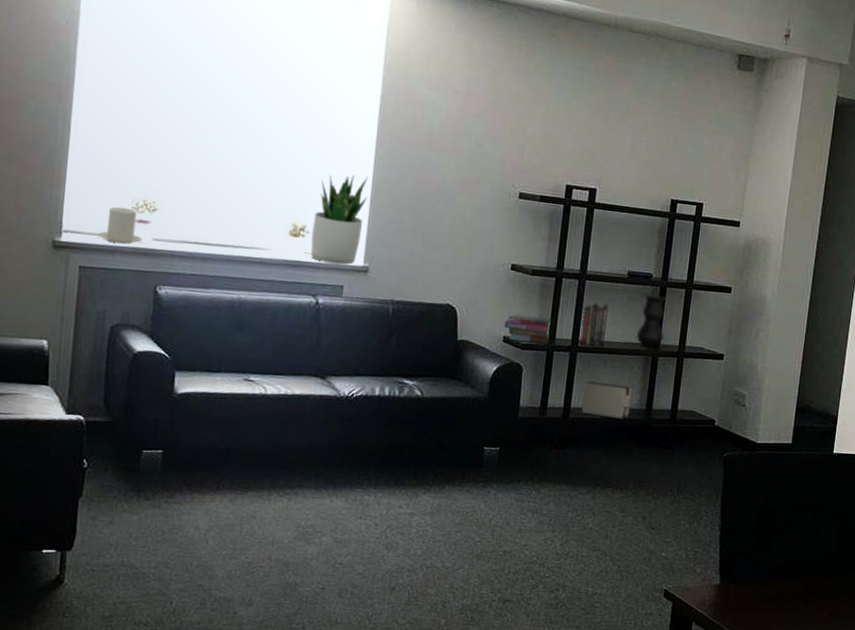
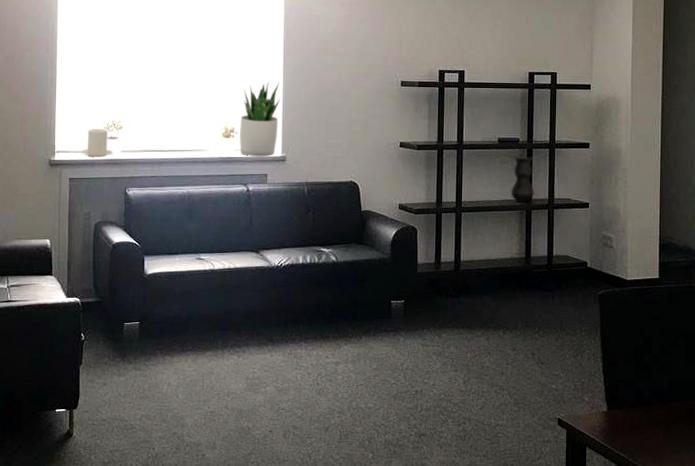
books: present [505,314,554,344] -> none [399,184,439,208]
books: present [581,302,609,346] -> none [464,167,484,205]
box: present [581,380,633,419] -> none [470,236,512,268]

